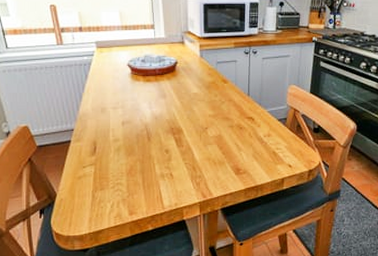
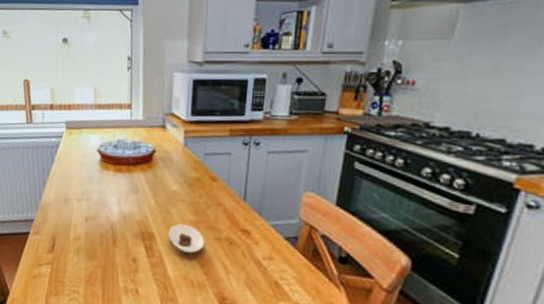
saucer: none [193,118,222,140] -> present [168,223,205,254]

